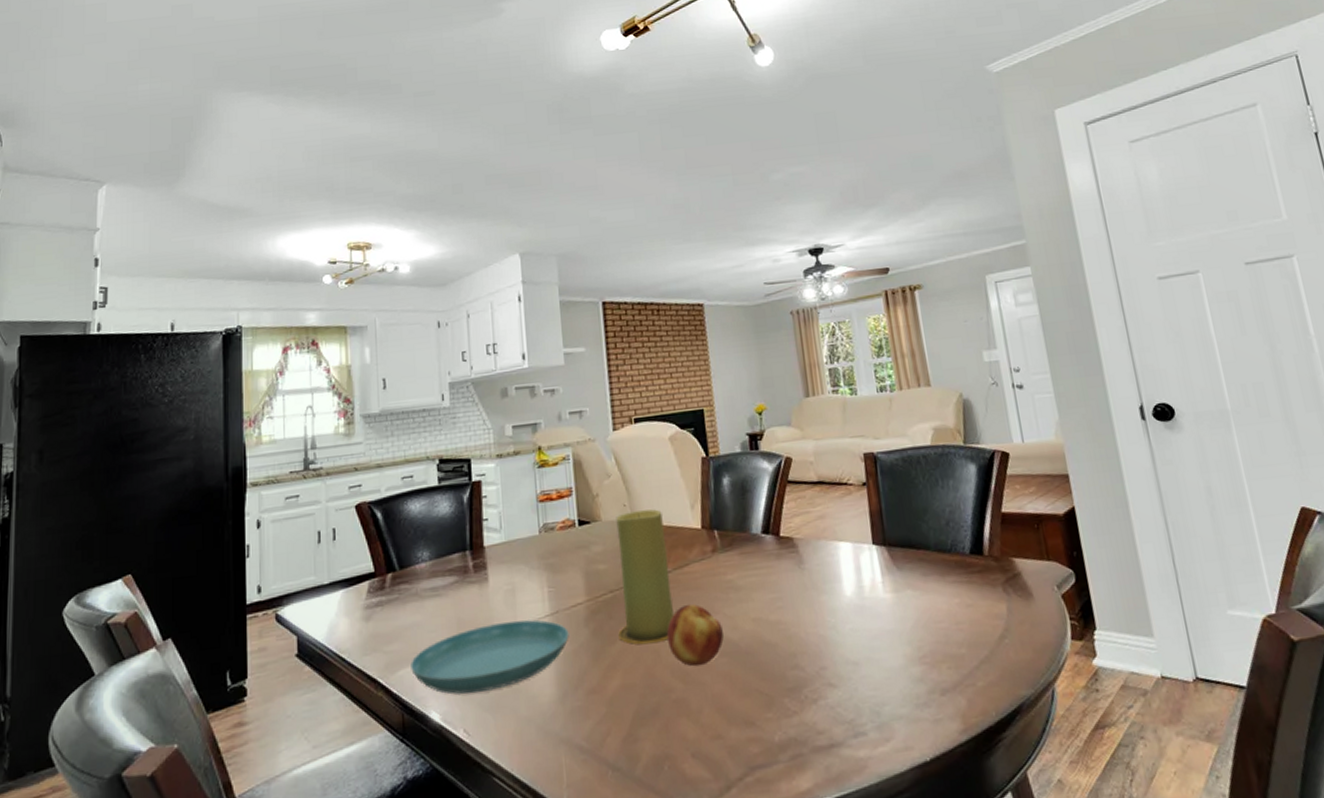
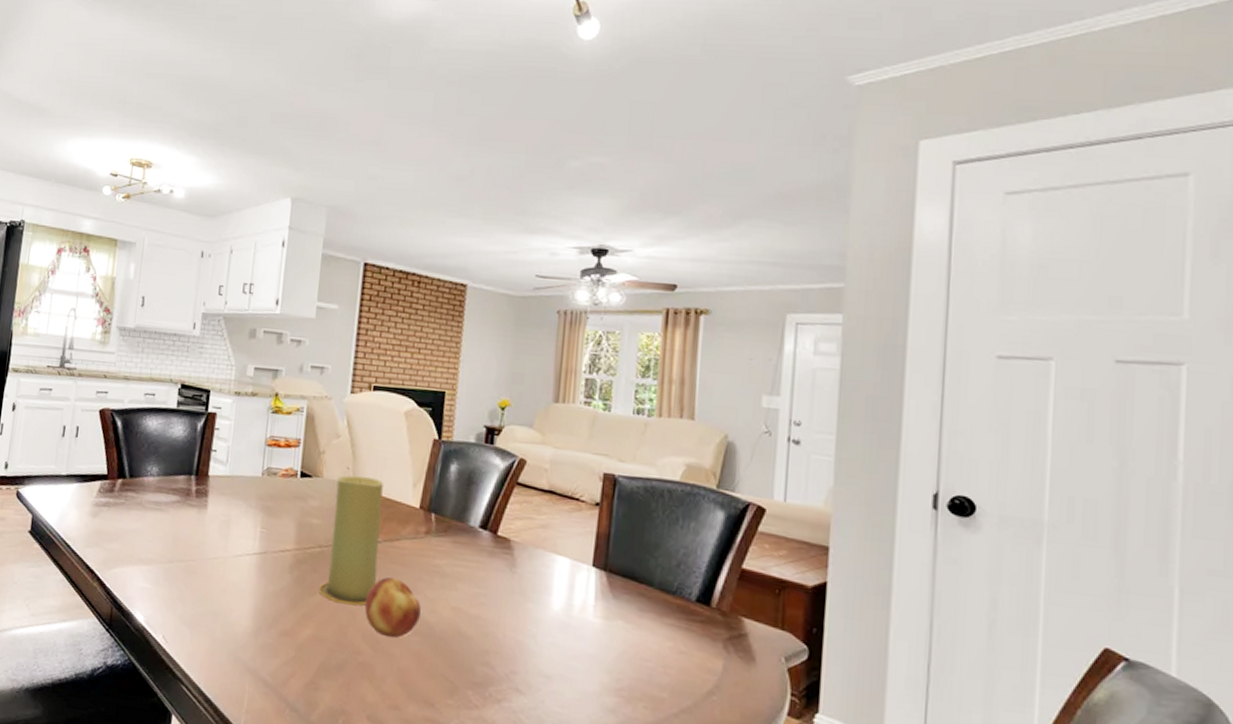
saucer: present [410,619,569,694] -> none [125,547,273,608]

